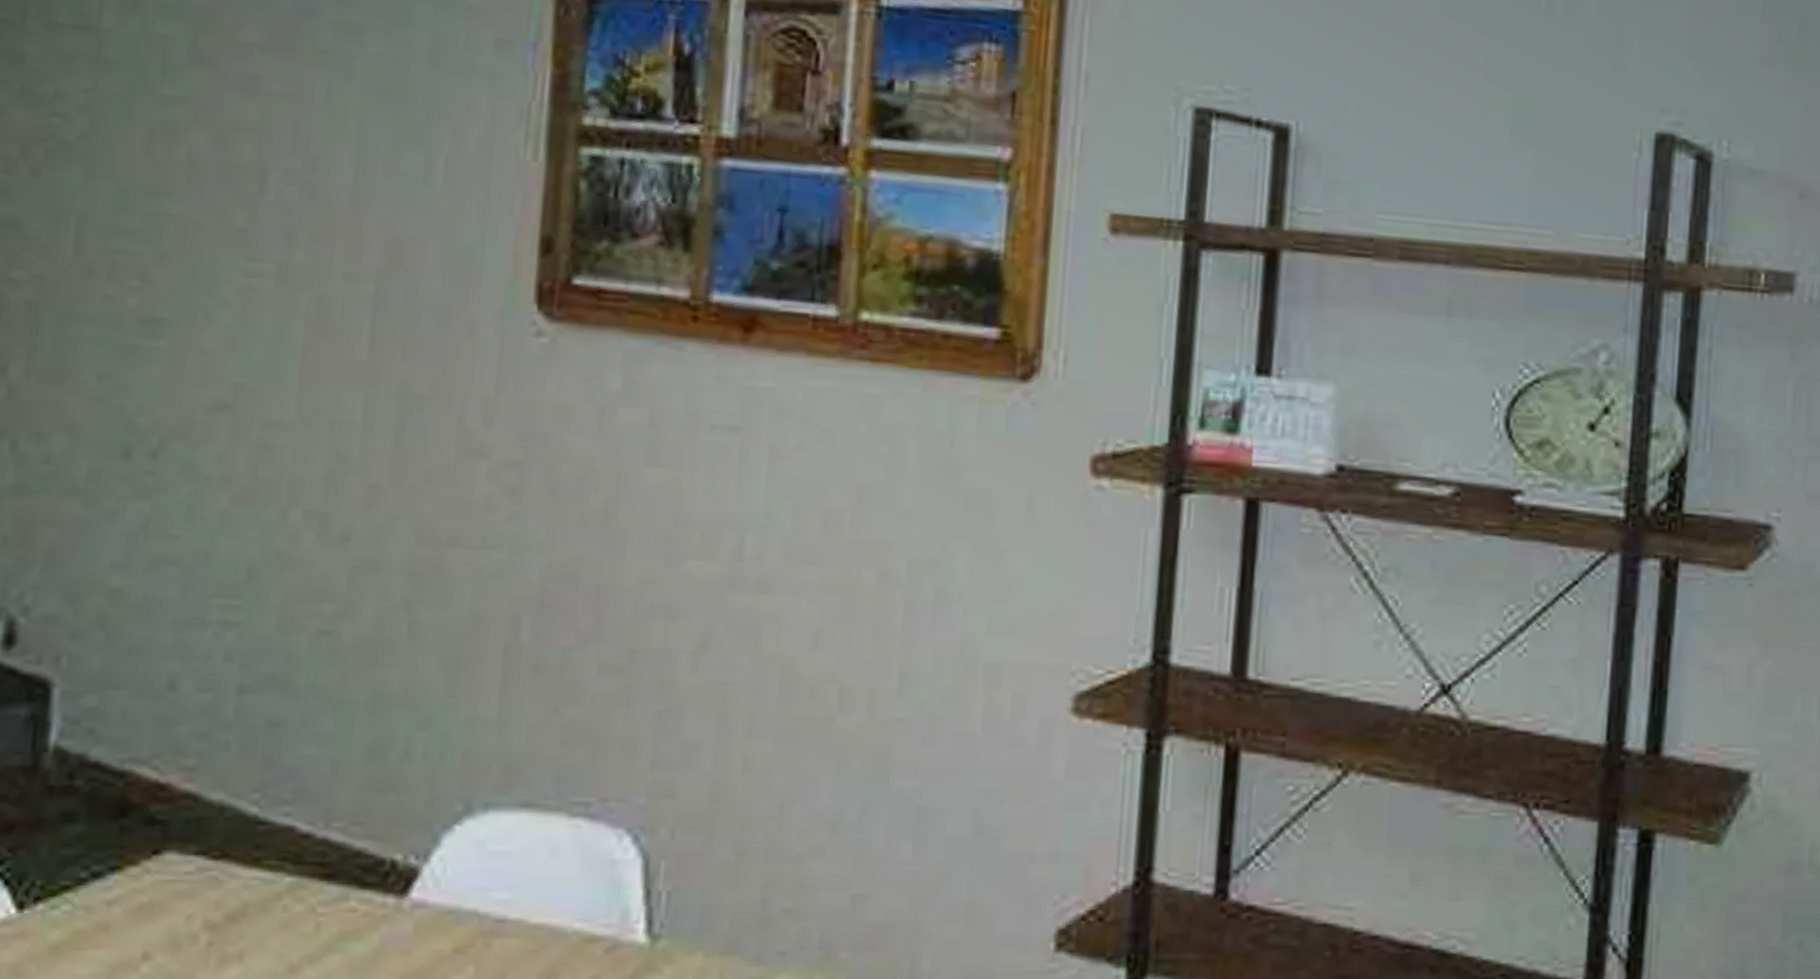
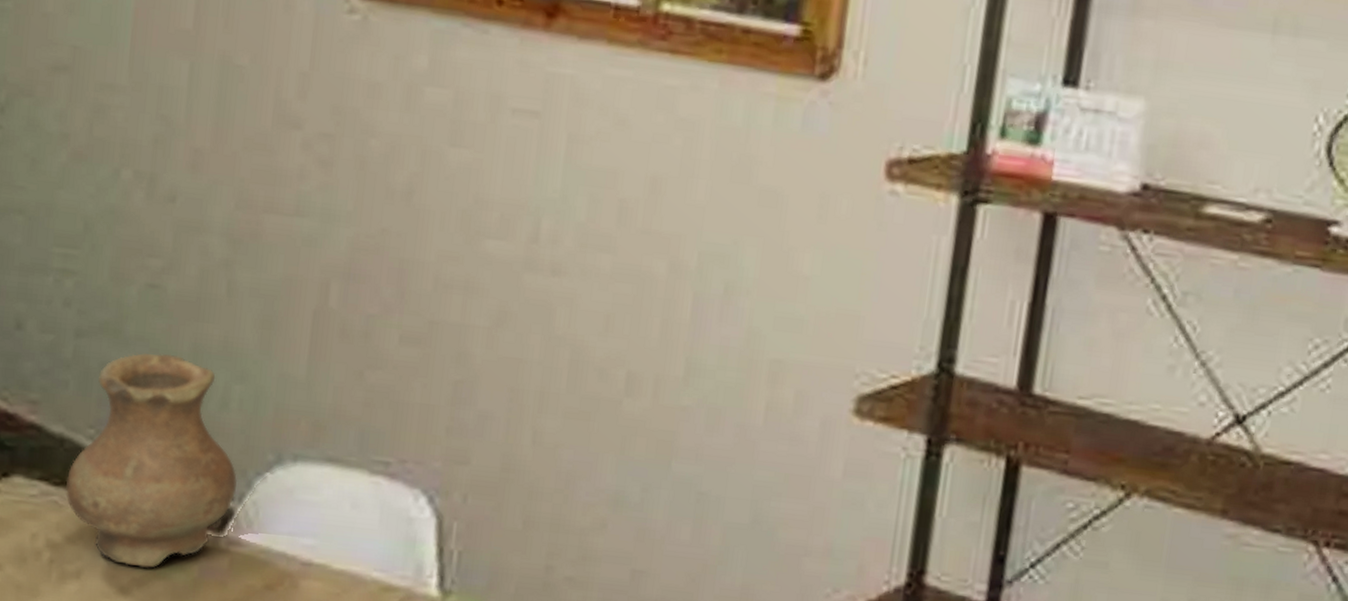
vase: none [226,704,422,942] -> present [65,352,237,568]

